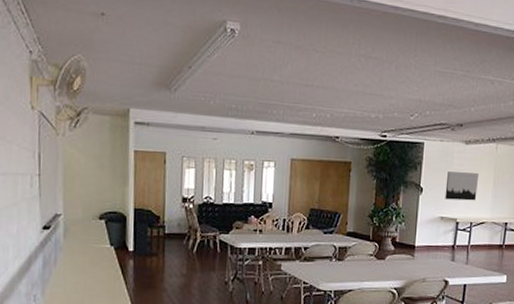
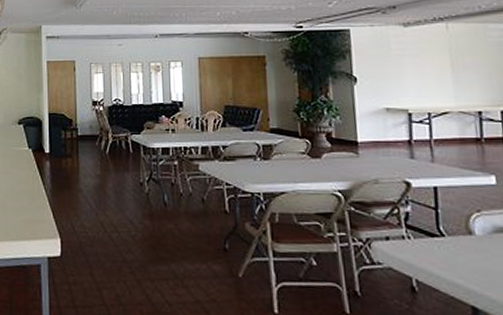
wall art: present [445,171,478,201] -> none [385,57,431,88]

